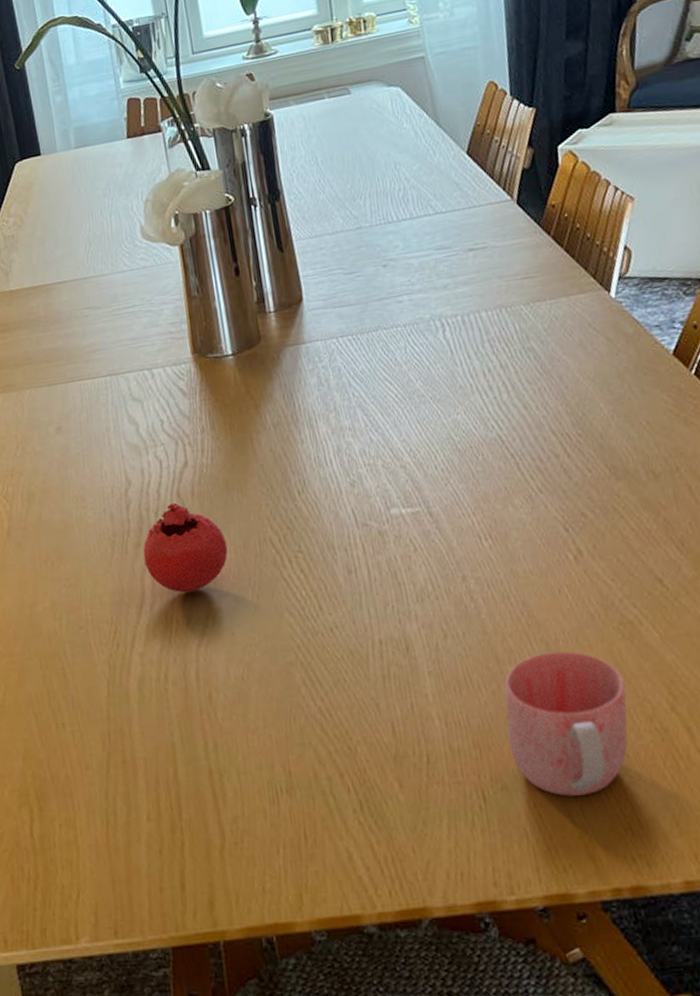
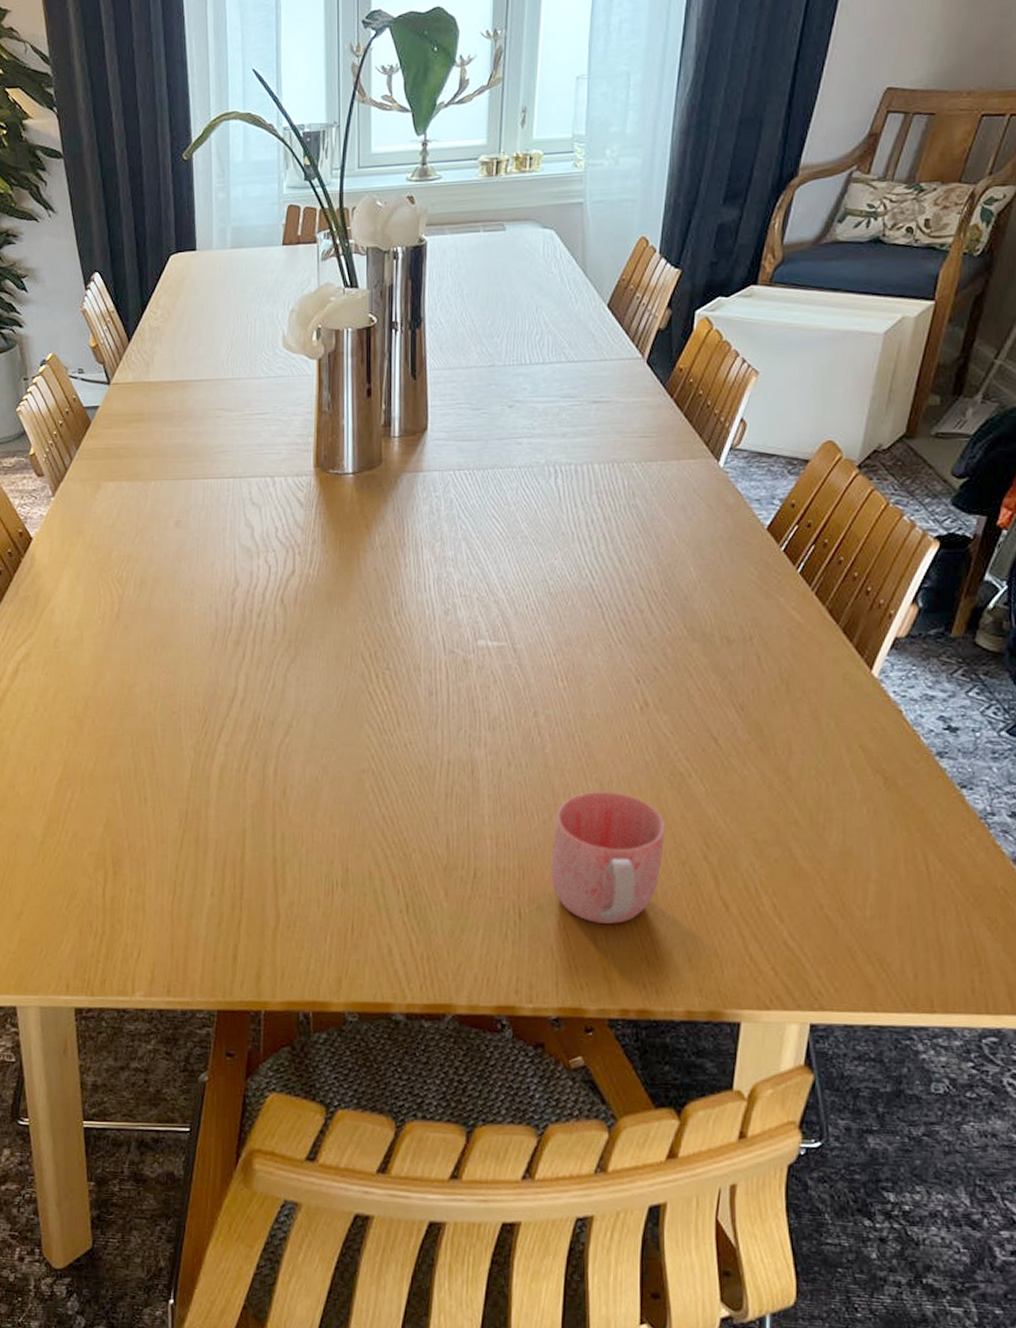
fruit: present [143,502,228,593] -> none [241,607,321,693]

